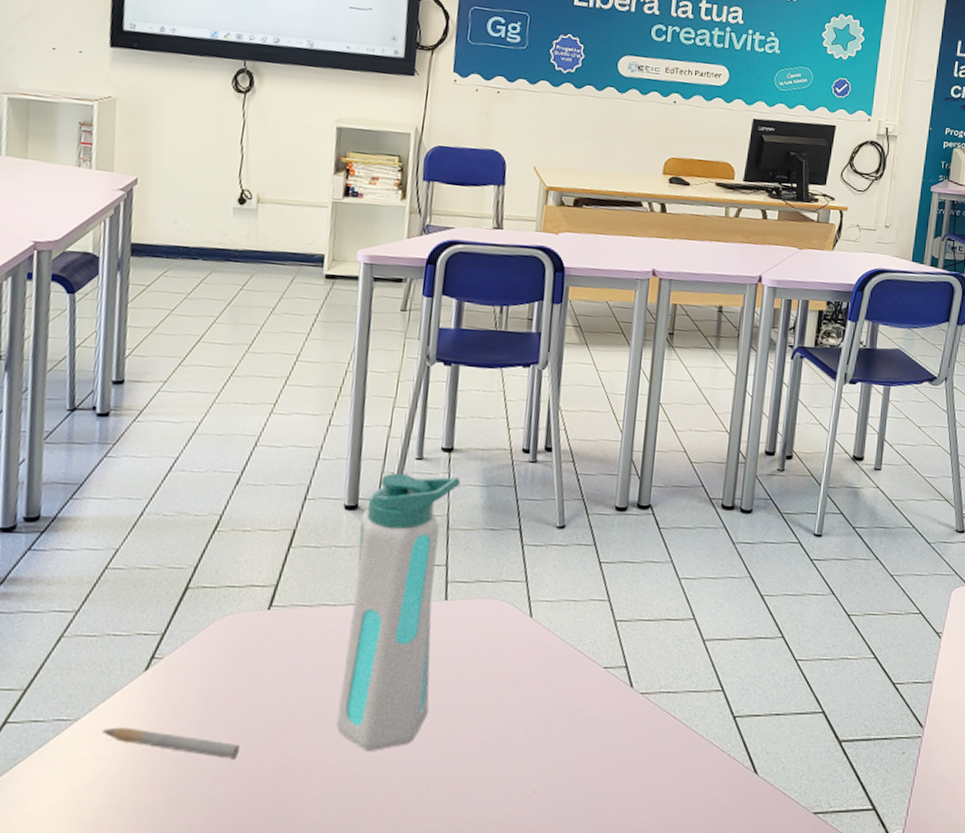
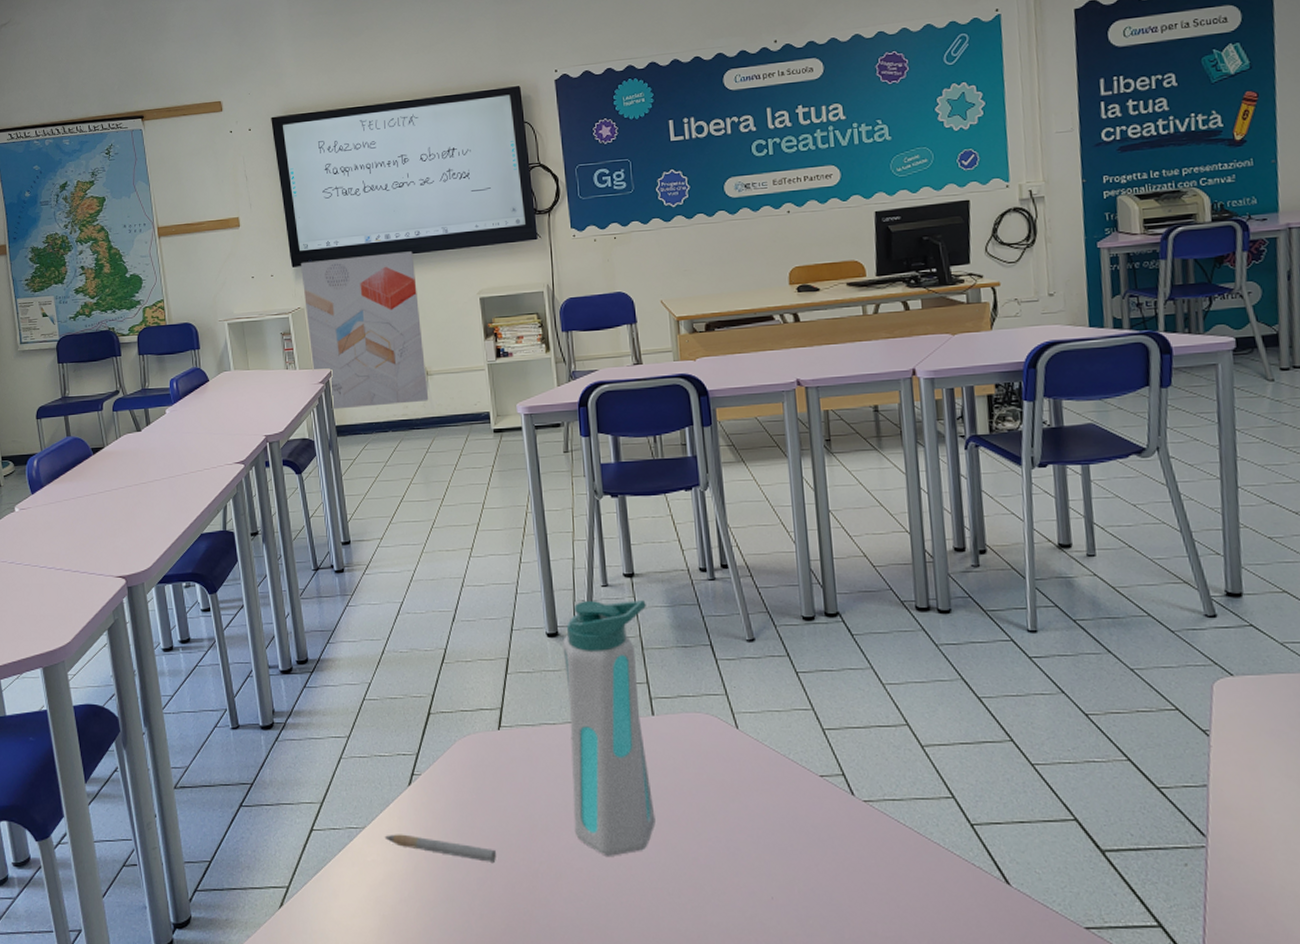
wall art: none [113,44,267,232] -> present [301,251,429,410]

